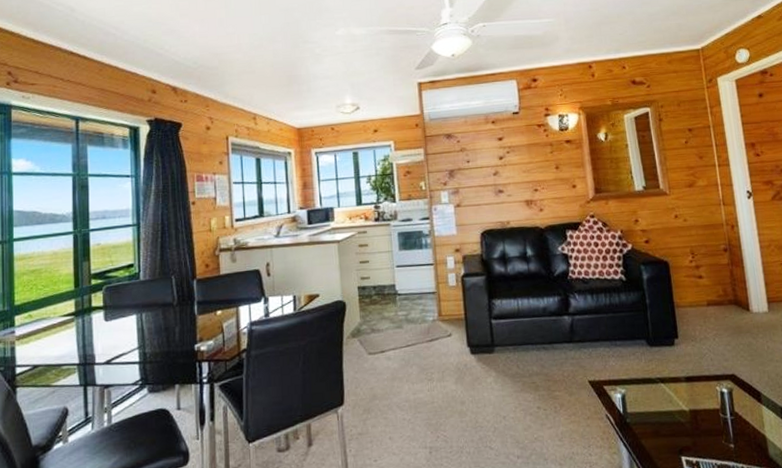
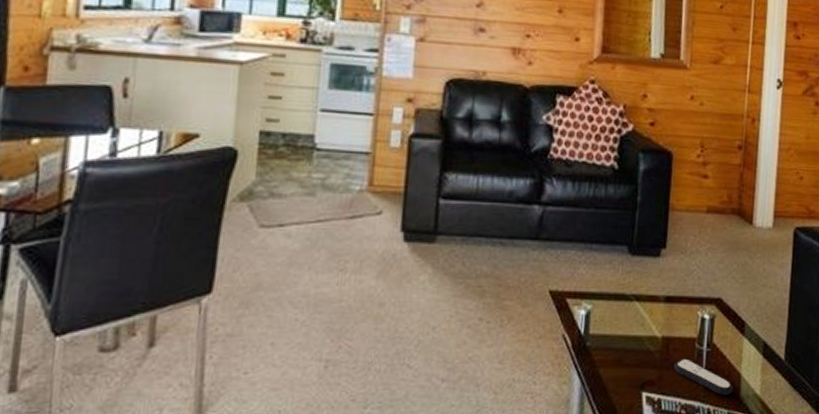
remote control: none [704,426,762,456] -> present [673,358,734,396]

